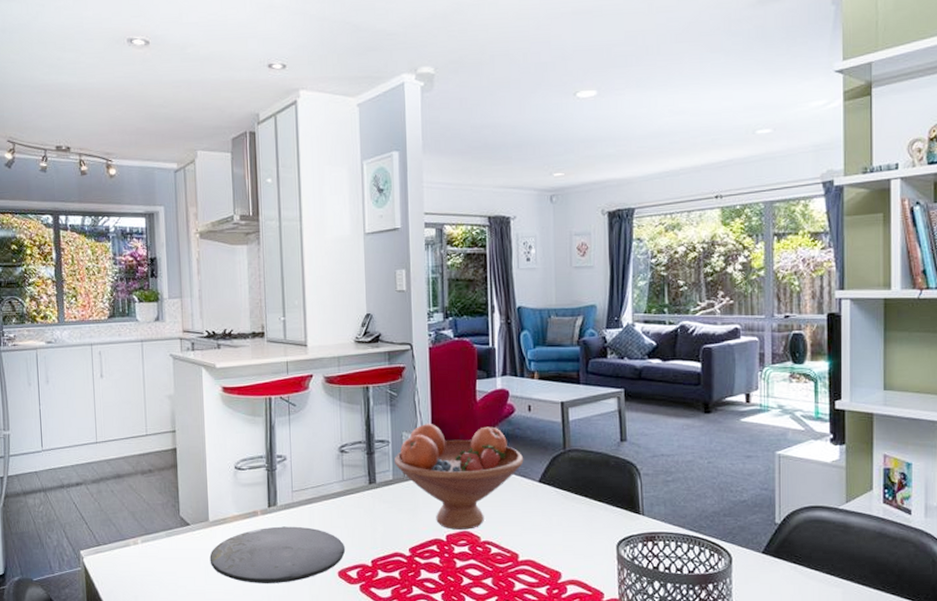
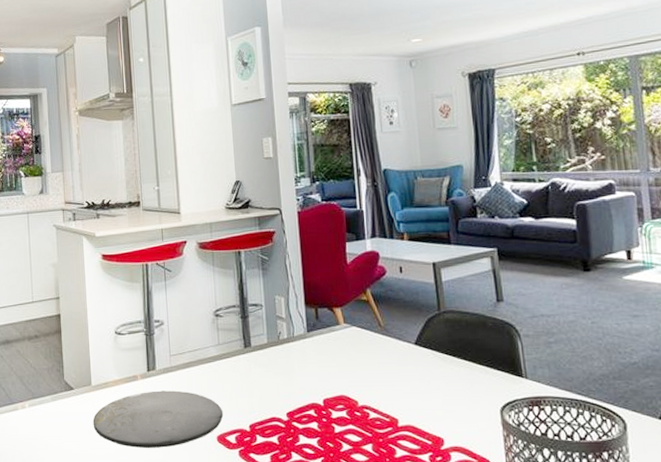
fruit bowl: present [394,423,524,530] -> none [267,286,398,394]

